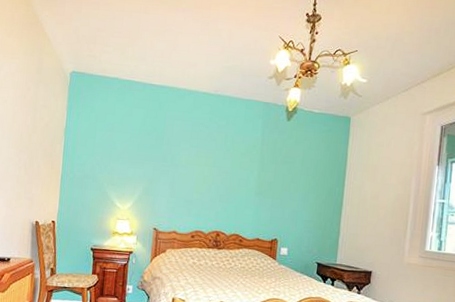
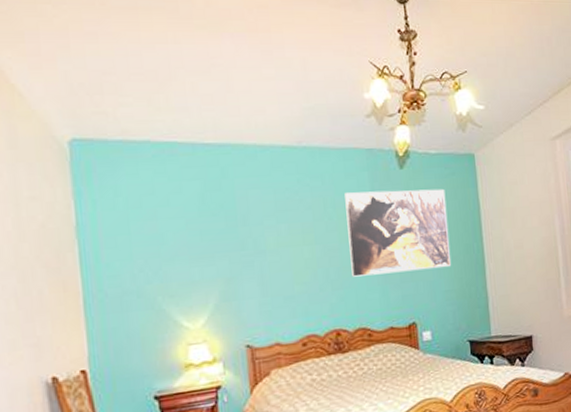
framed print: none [236,133,320,203] -> present [345,188,451,277]

